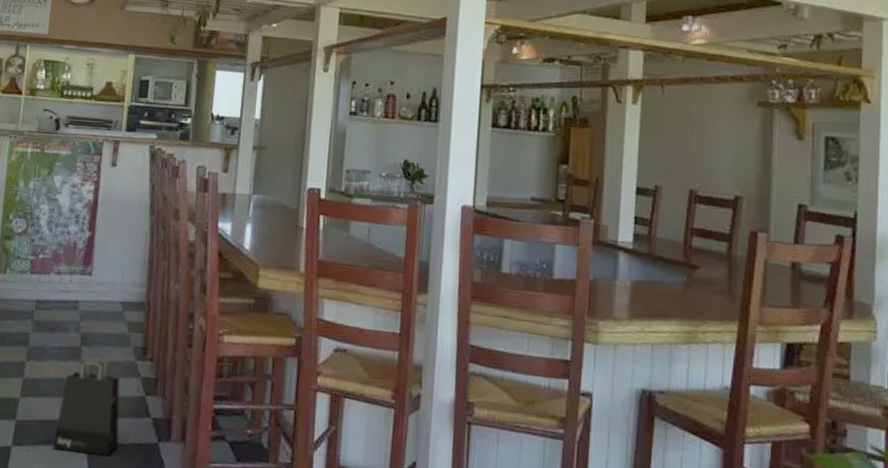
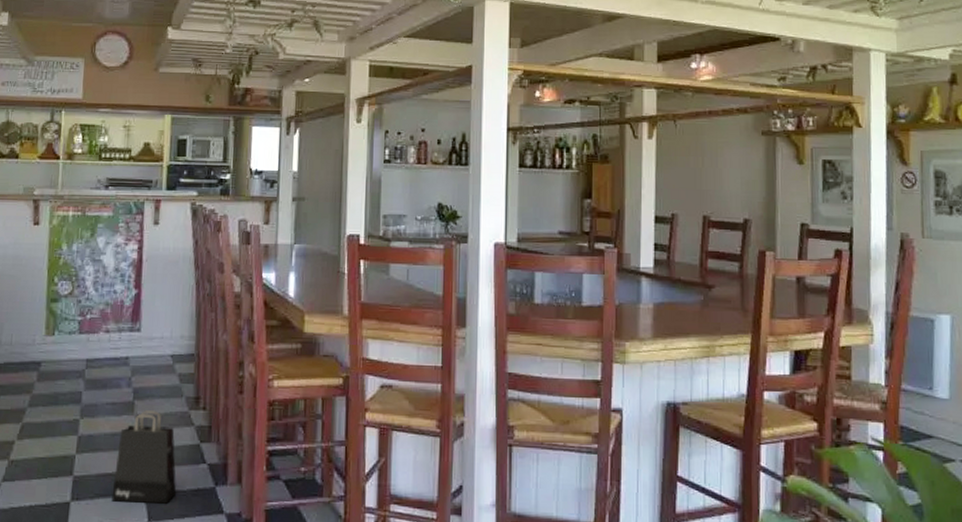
kettle: present [35,108,61,133] -> none [74,171,101,196]

